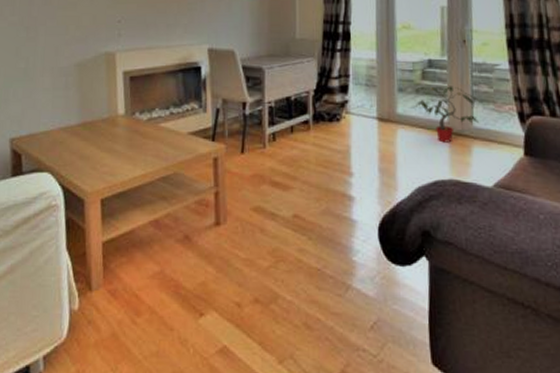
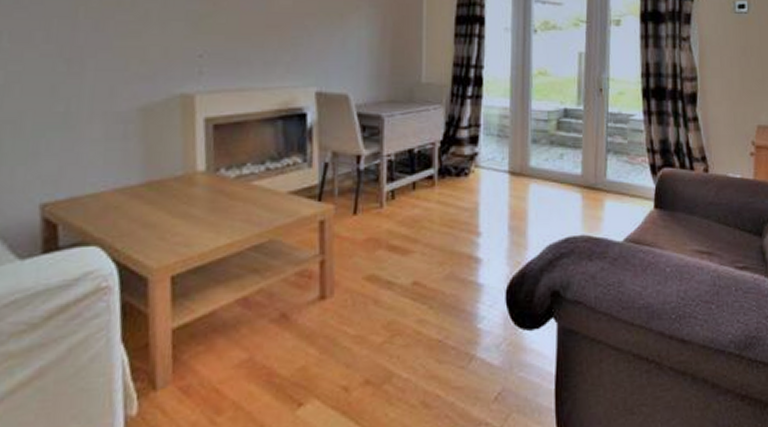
potted plant: present [415,86,480,143] -> none [548,137,614,197]

